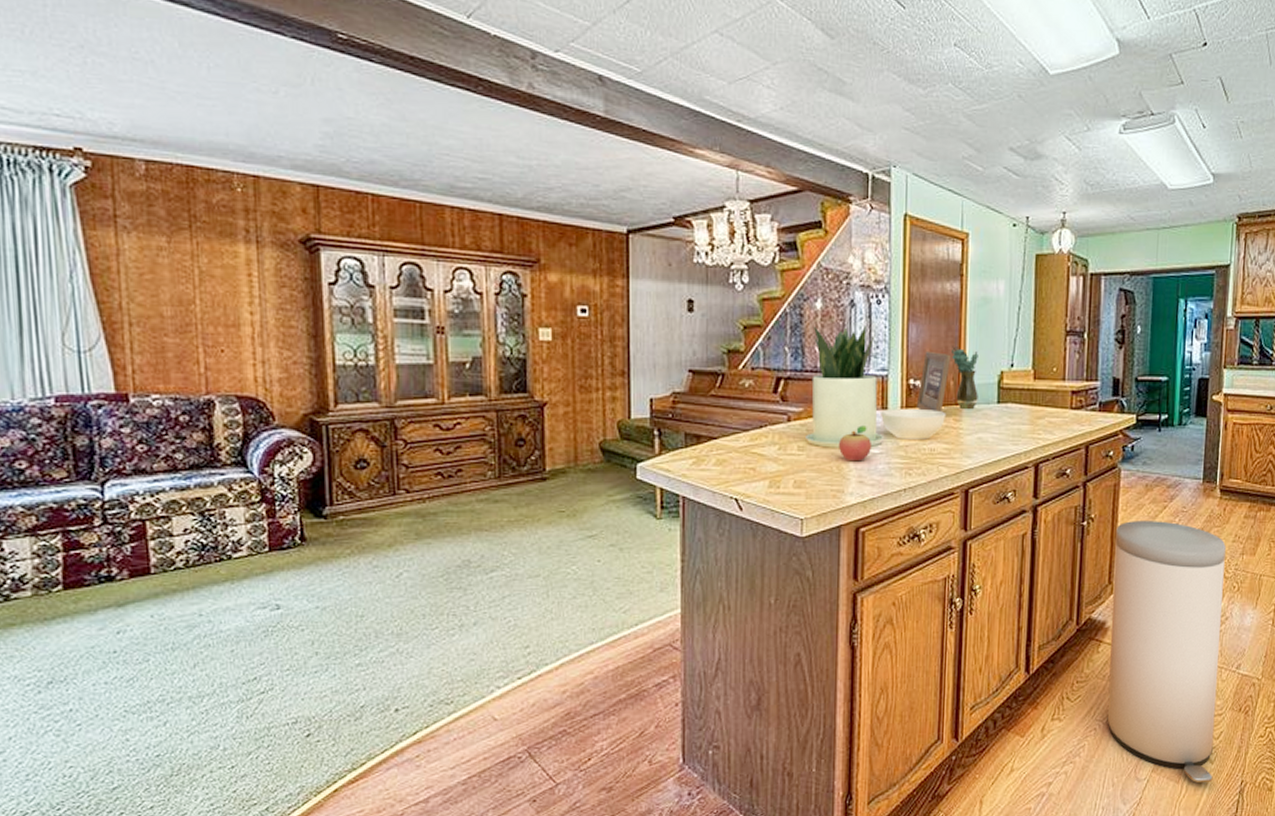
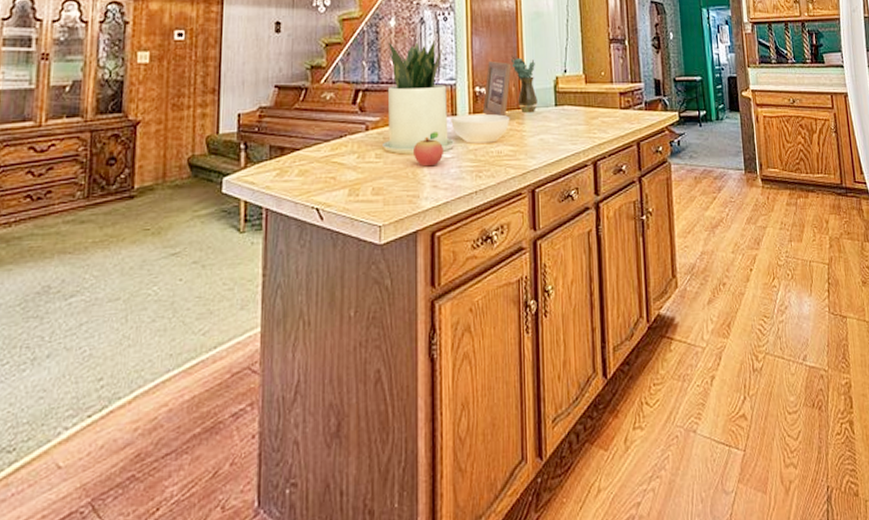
pedal bin: present [1107,521,1226,784] -> none [672,212,799,493]

